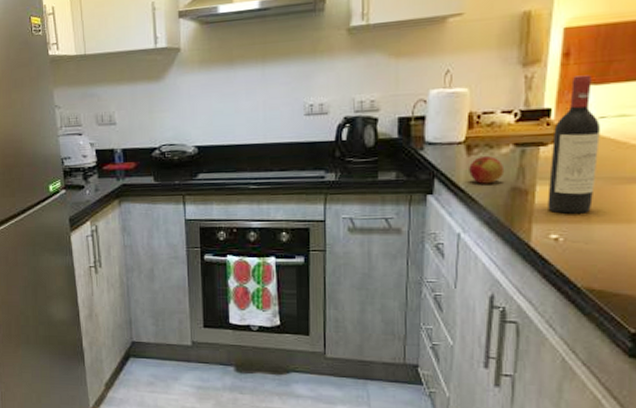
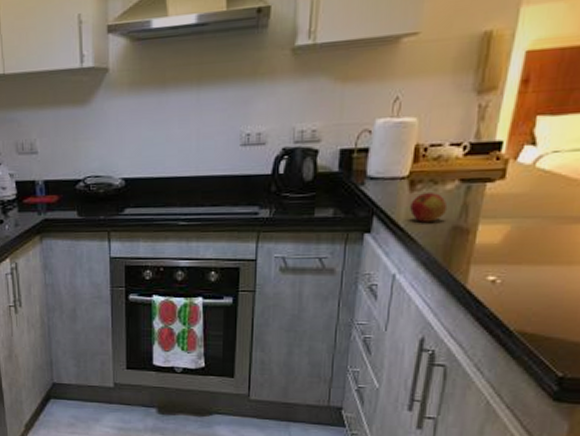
wine bottle: present [547,75,600,215] -> none [488,104,552,256]

